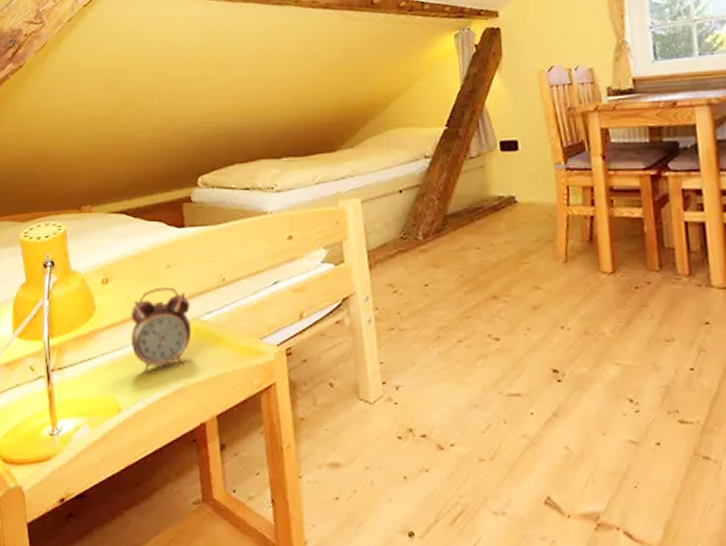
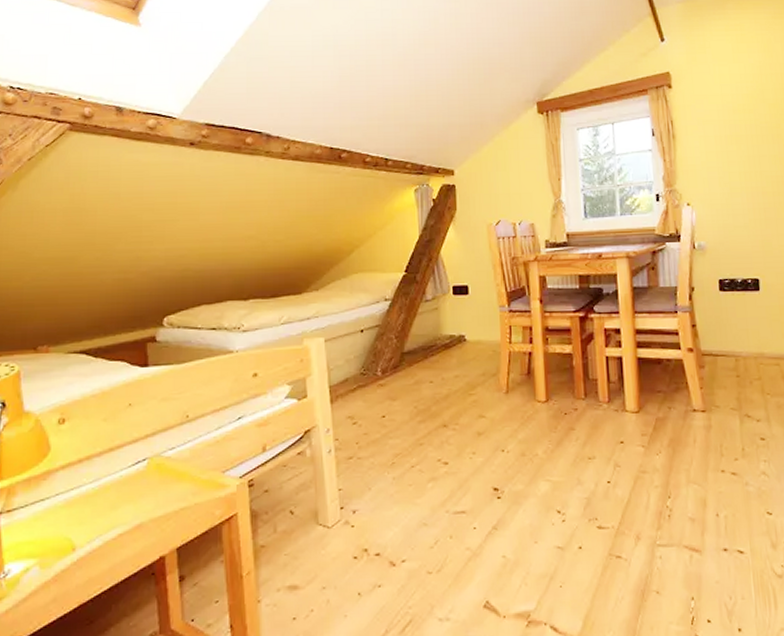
alarm clock: present [130,287,192,373] -> none [87,425,153,511]

